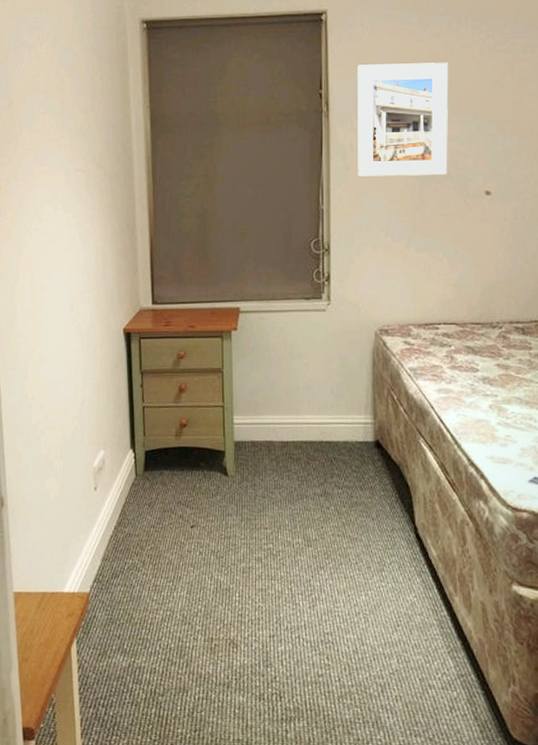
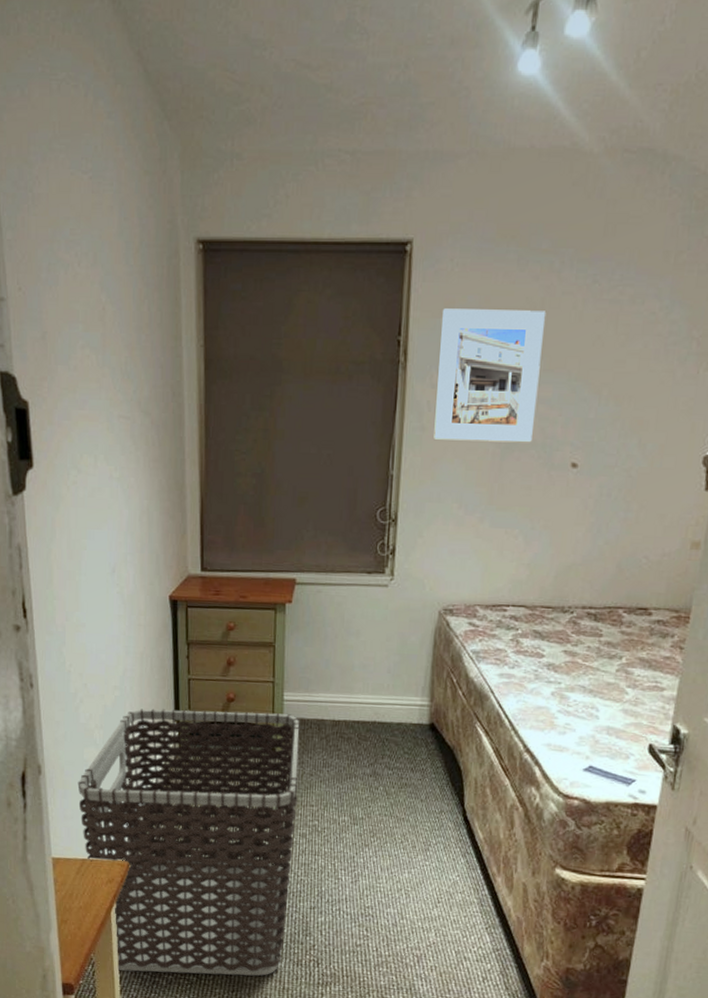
clothes hamper: none [38,436,252,713] -> present [77,708,300,976]

